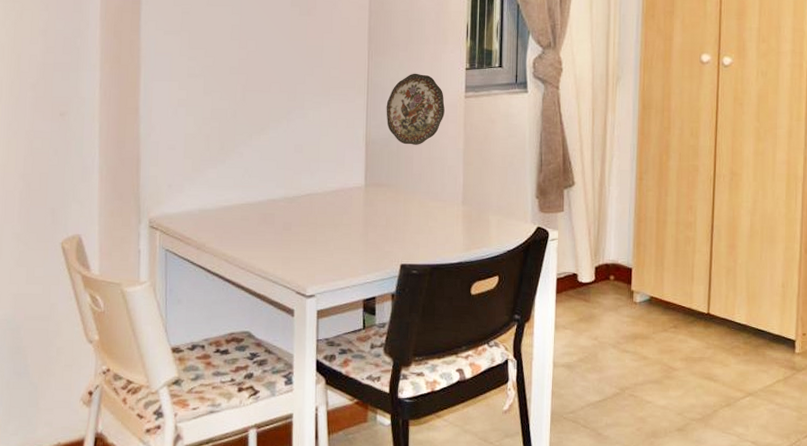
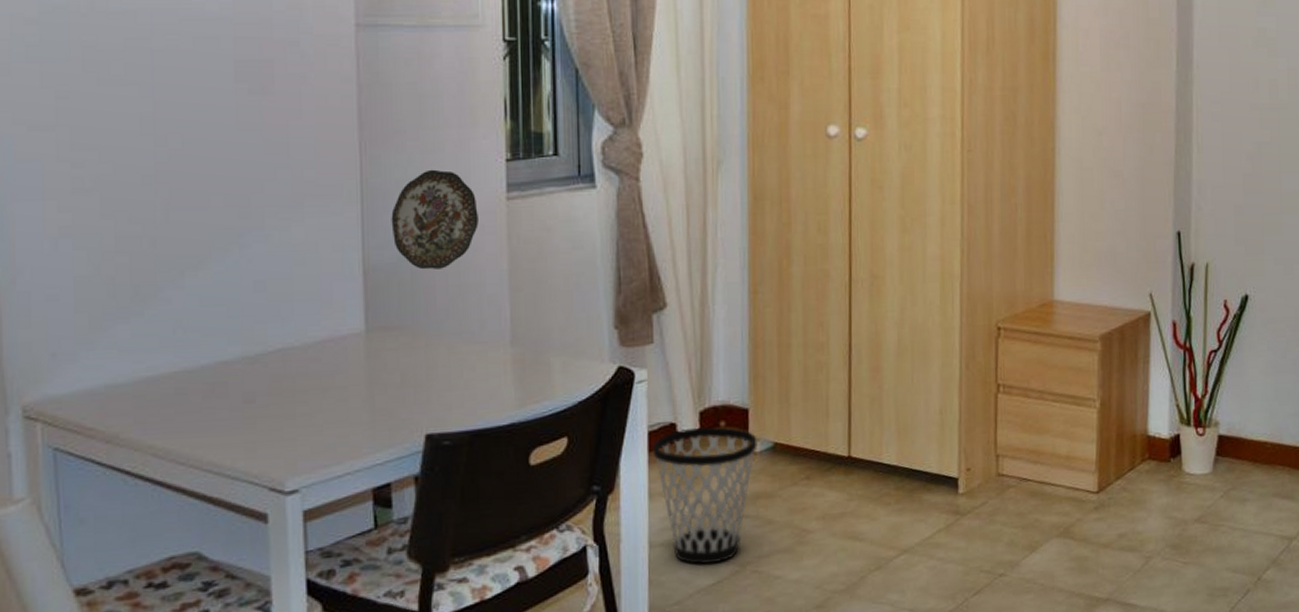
wastebasket: none [559,279,638,385] -> present [652,427,758,564]

